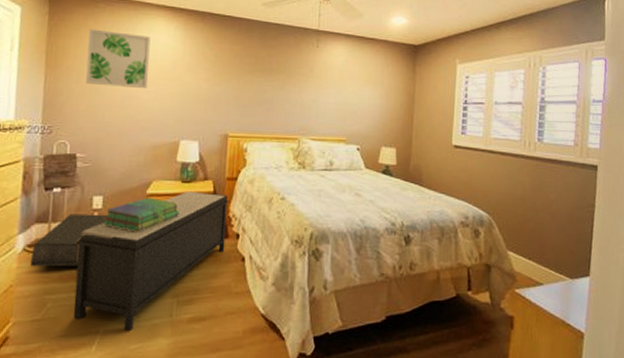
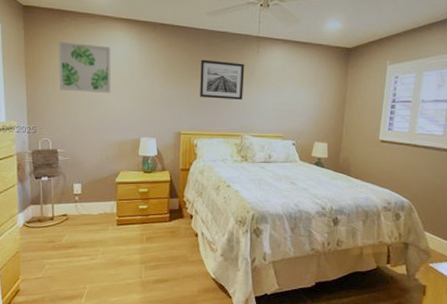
ottoman: present [30,213,109,267] -> none [30,197,87,239]
bench: present [73,191,229,331] -> none [62,180,183,288]
stack of books: present [103,197,179,232] -> none [83,184,143,213]
wall art: none [252,53,304,98] -> present [200,59,245,100]

